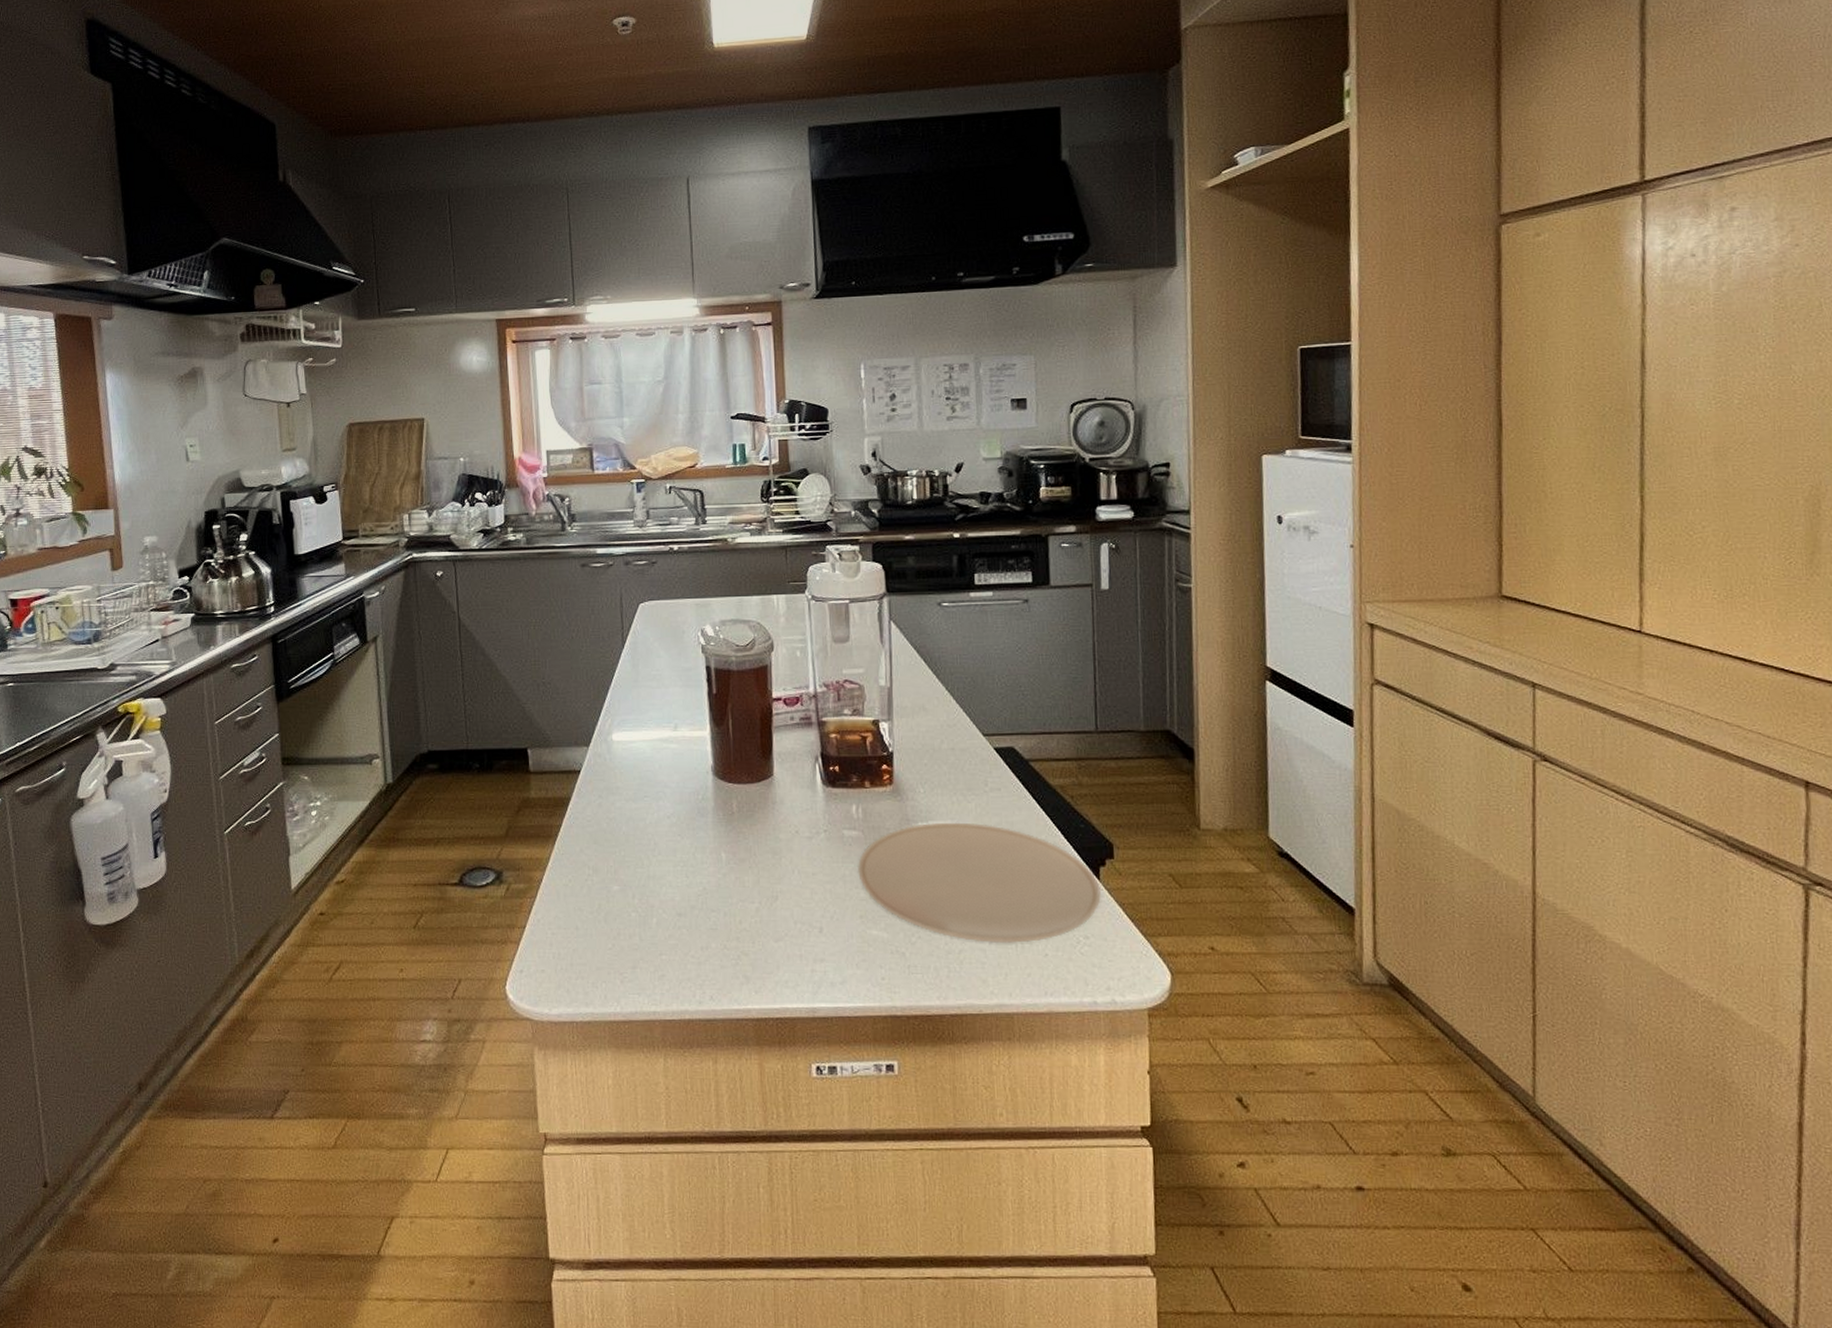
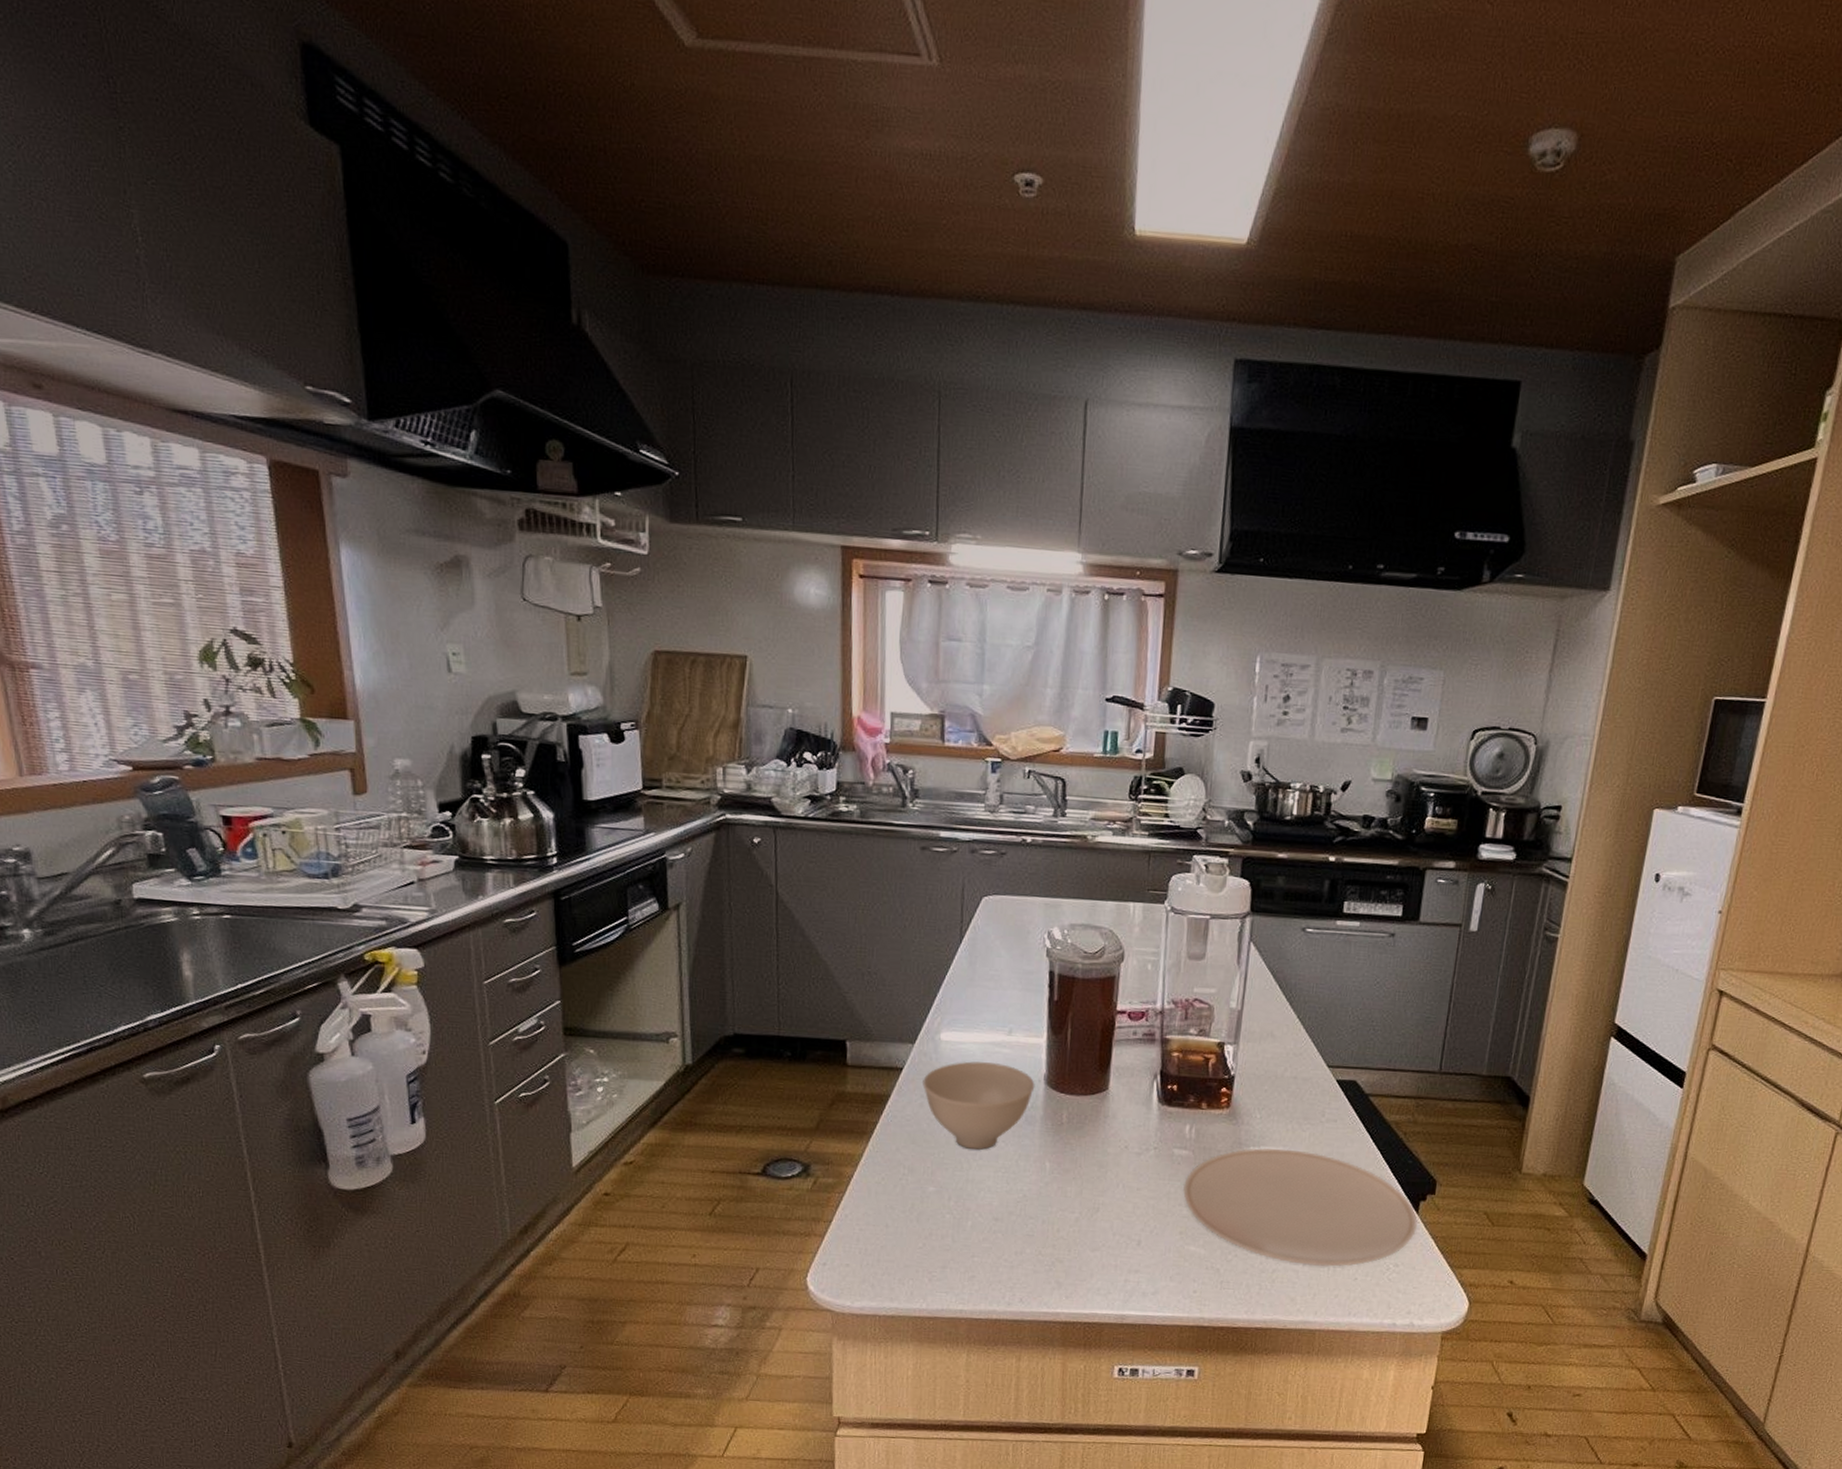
bowl: none [599,759,704,845] -> present [922,1061,1035,1150]

